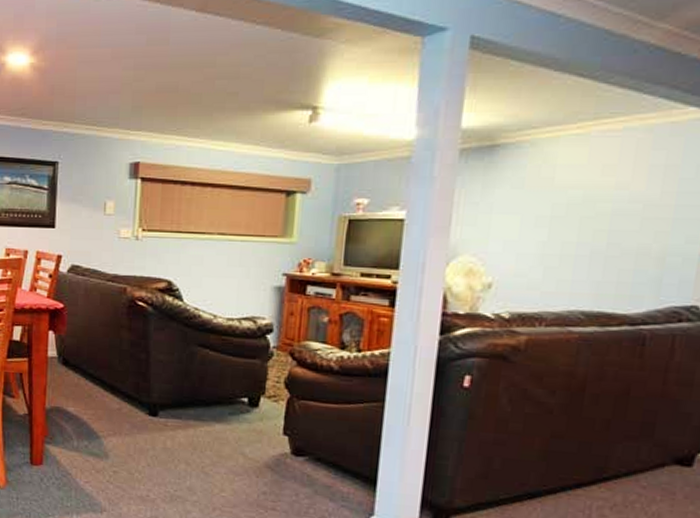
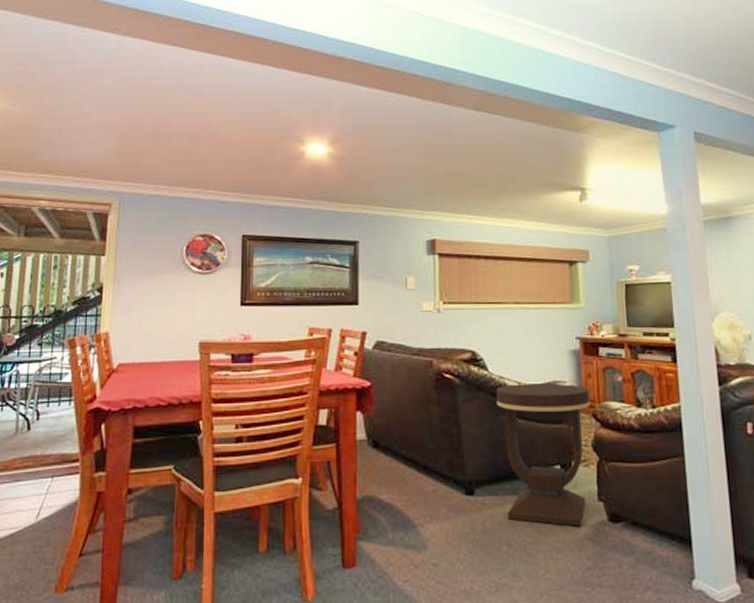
side table: none [189,316,290,456] -> present [496,383,591,527]

